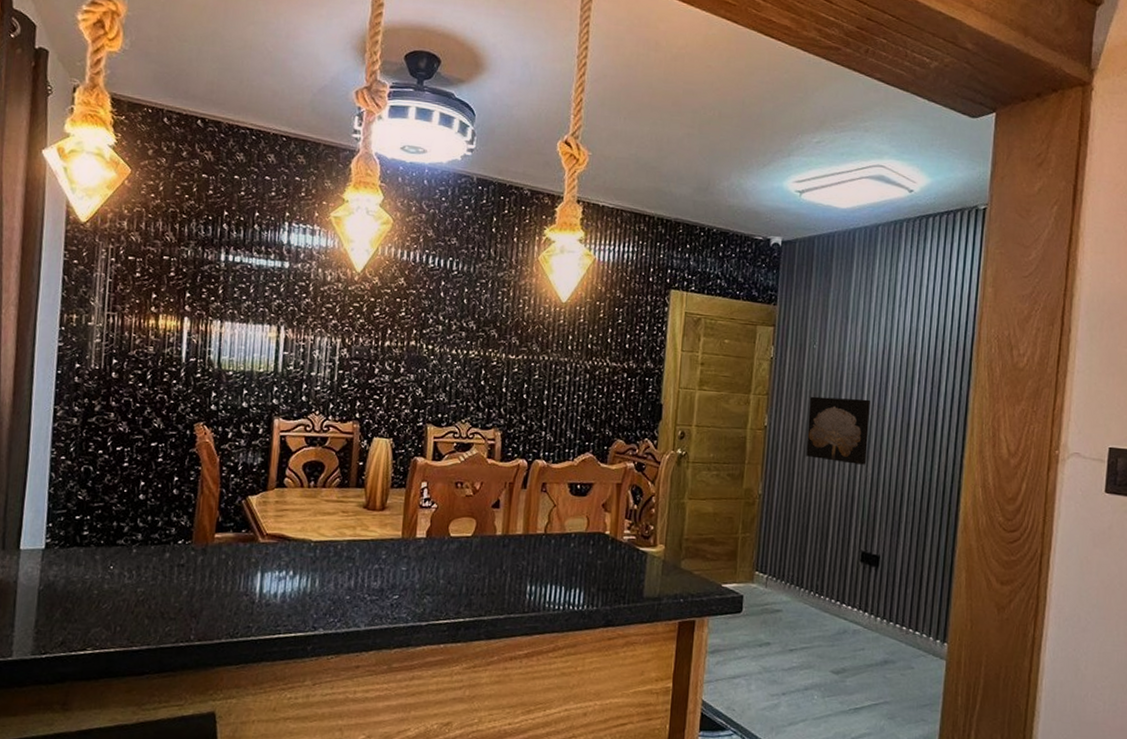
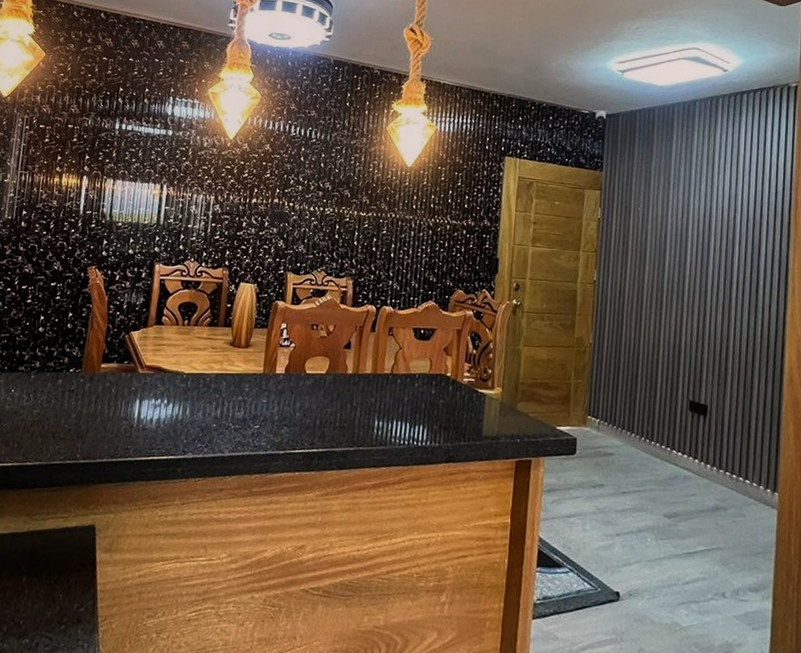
wall art: present [806,396,870,465] -> none [634,254,694,319]

